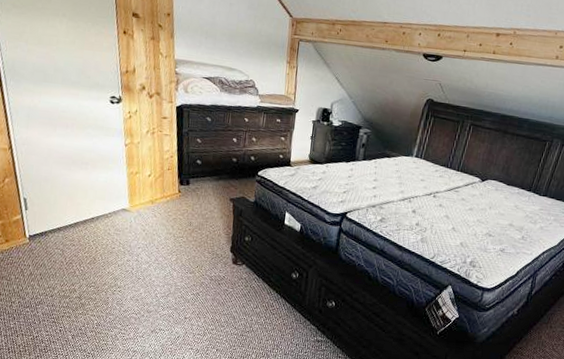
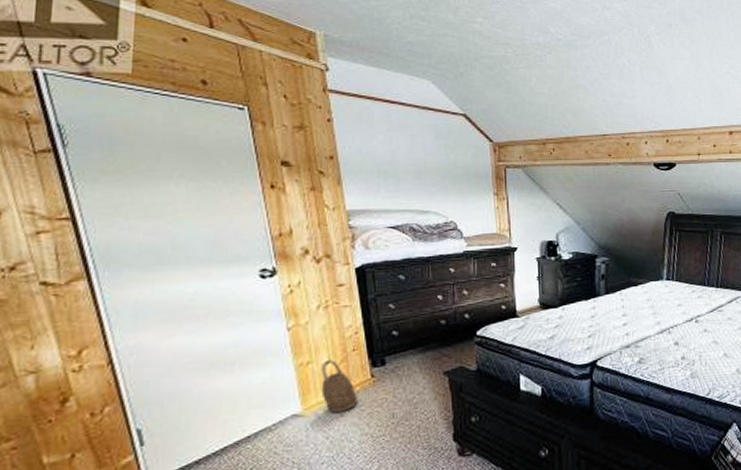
basket: none [143,173,168,214] -> present [321,360,358,412]

